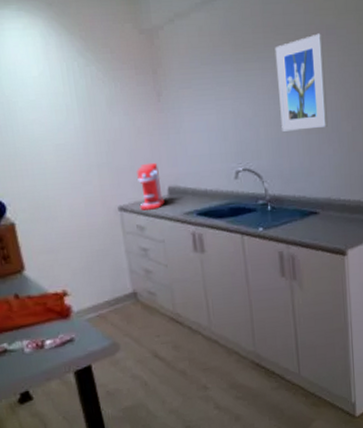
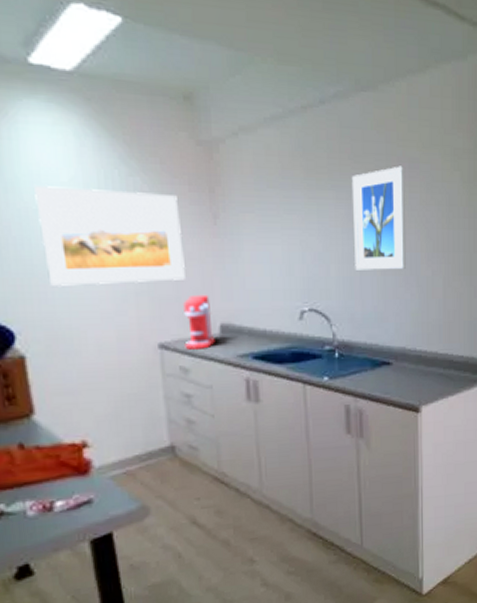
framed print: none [12,79,137,164] -> present [34,186,185,286]

